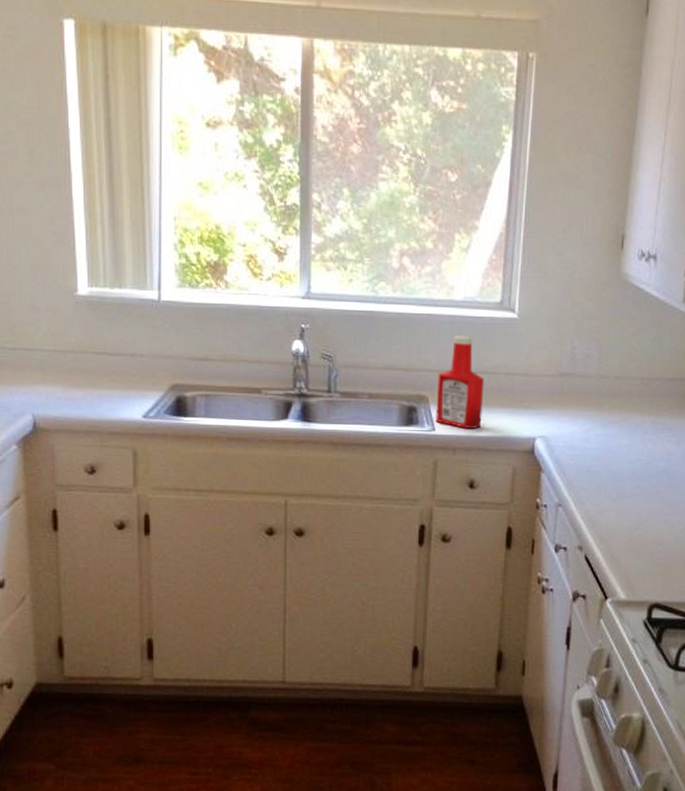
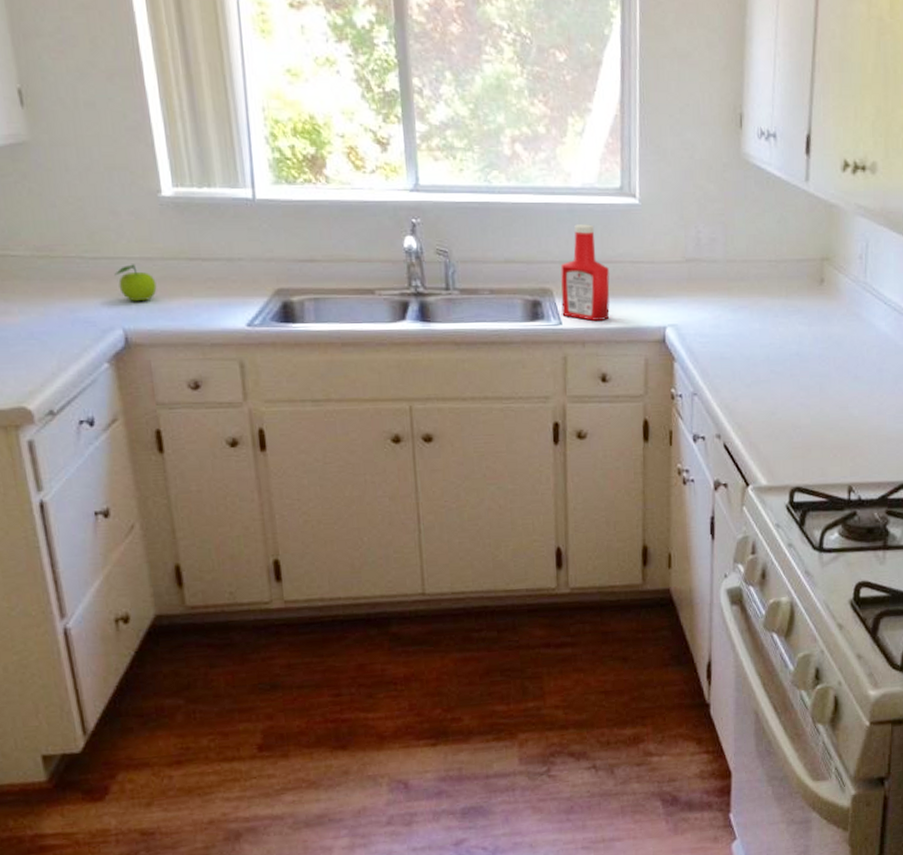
fruit: none [30,355,66,391] -> present [114,264,157,302]

